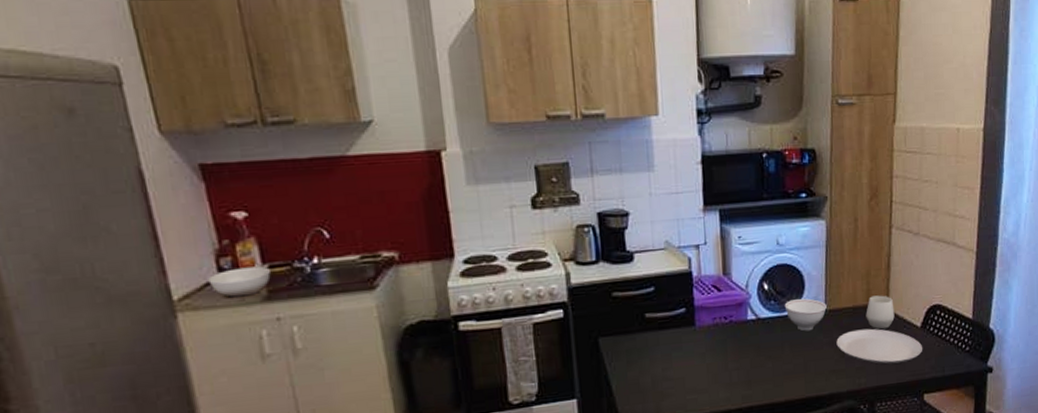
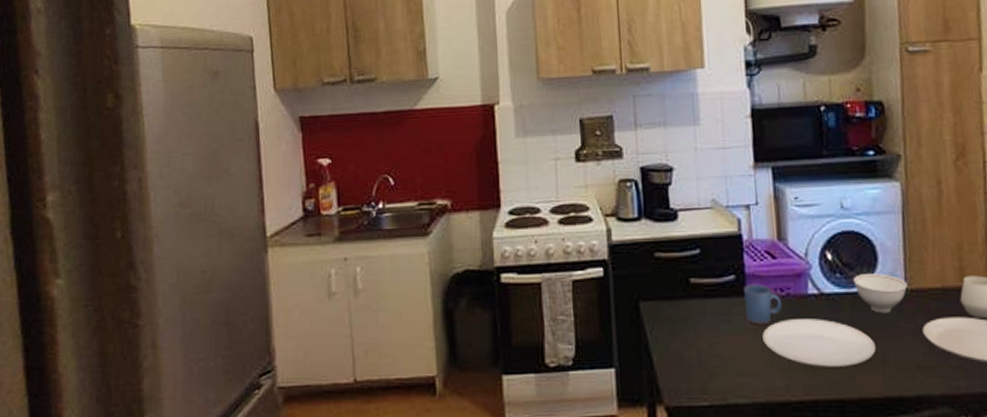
bowl: present [208,266,272,298] -> none [295,209,345,236]
mug: none [693,314,725,349] -> present [744,284,781,325]
plate: none [708,339,800,380] -> present [762,318,875,367]

